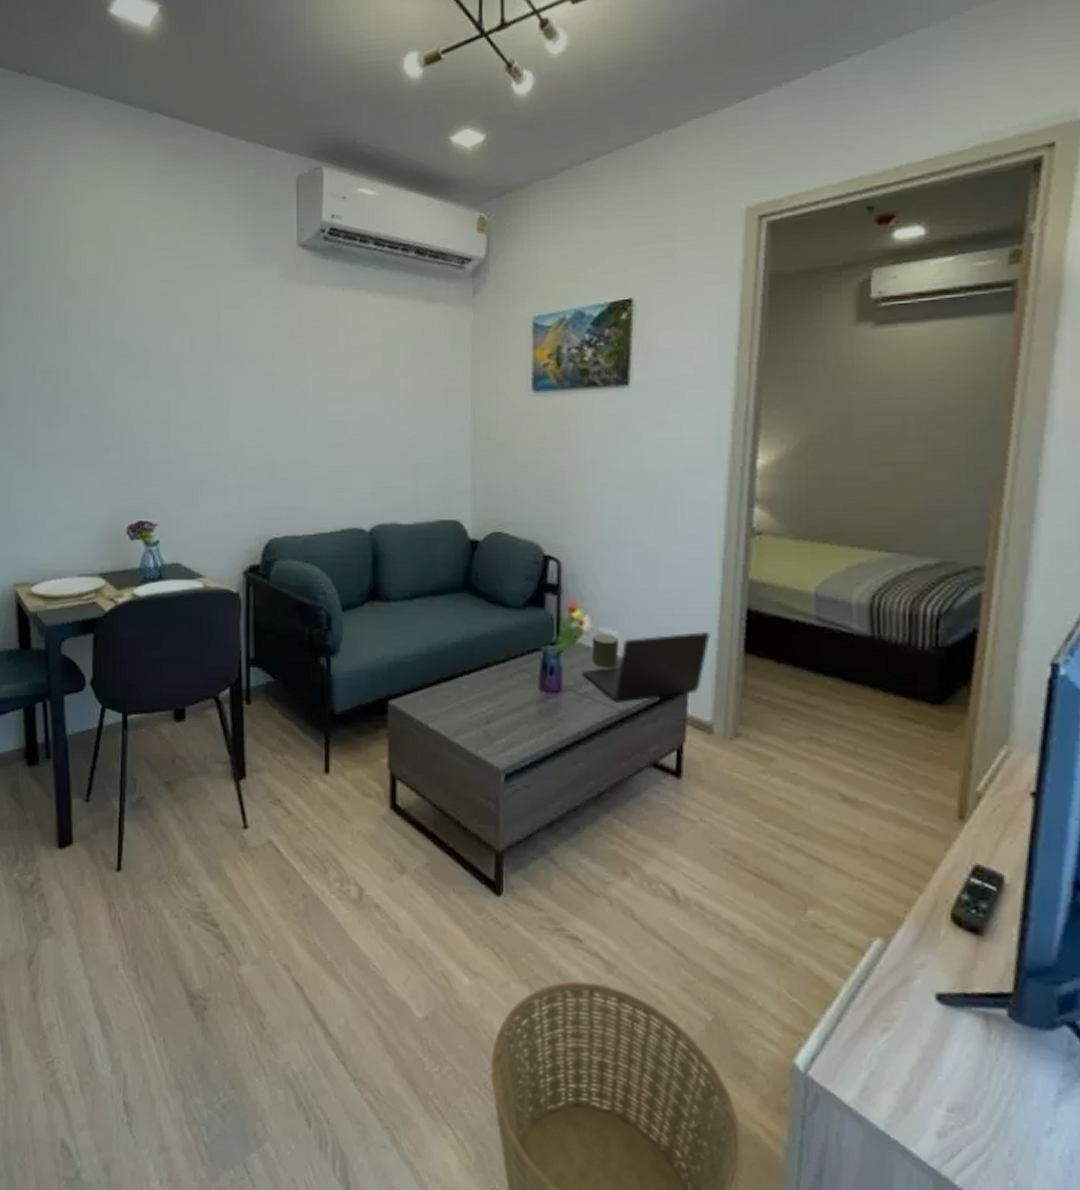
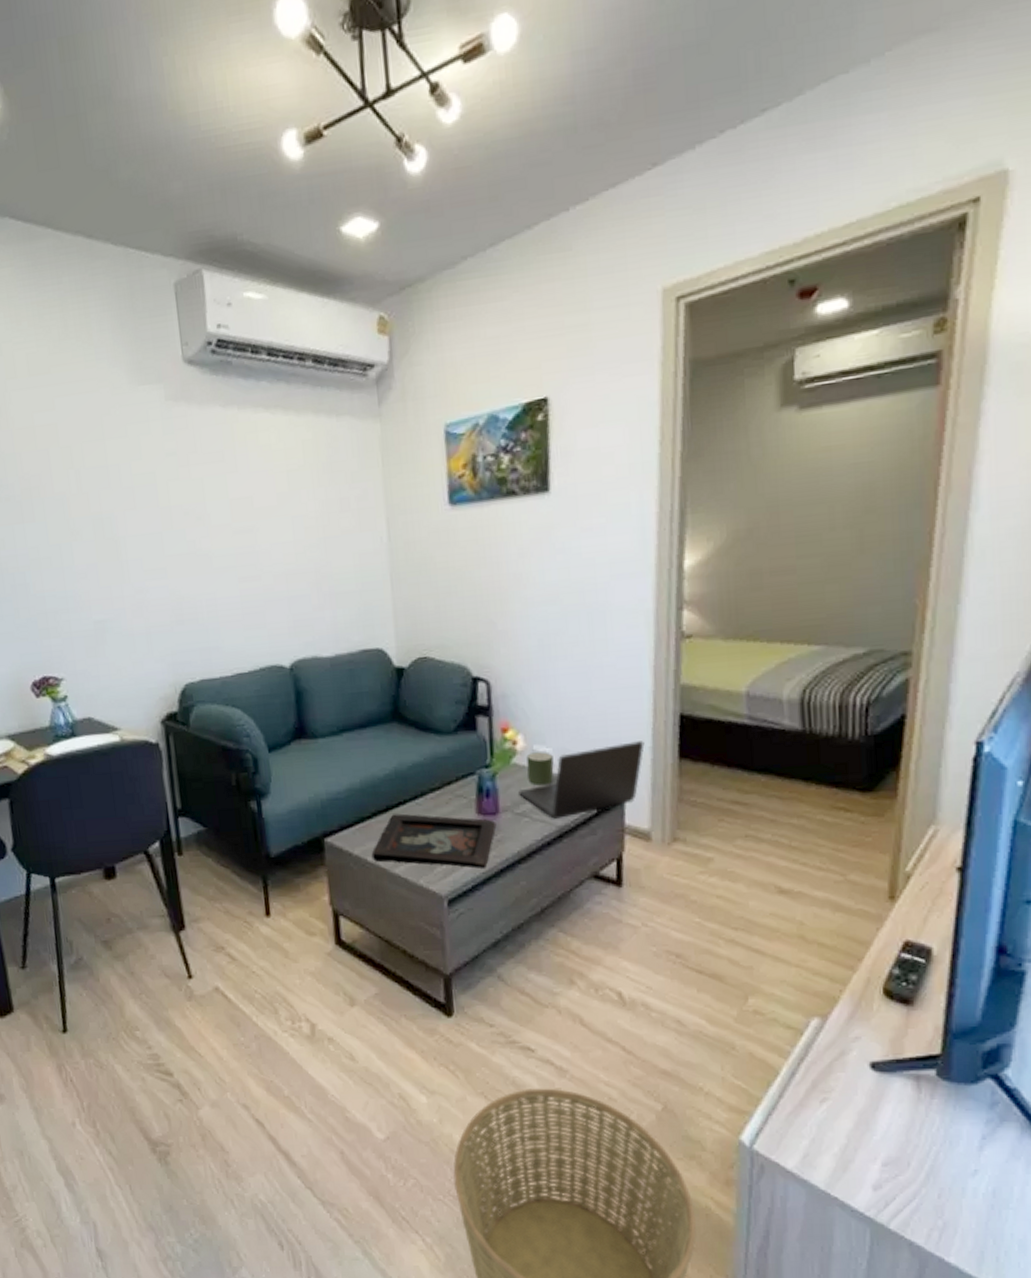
decorative tray: none [433,683,558,747] -> present [371,813,497,869]

